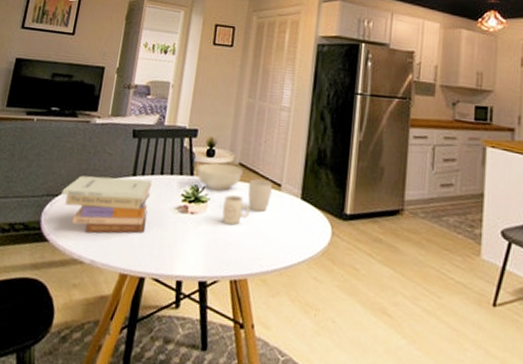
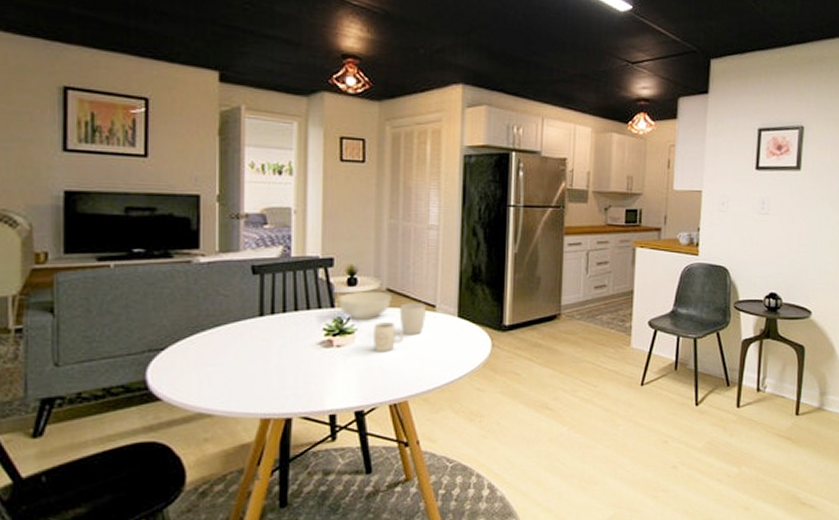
books: present [62,175,152,234] -> none [169,318,286,384]

